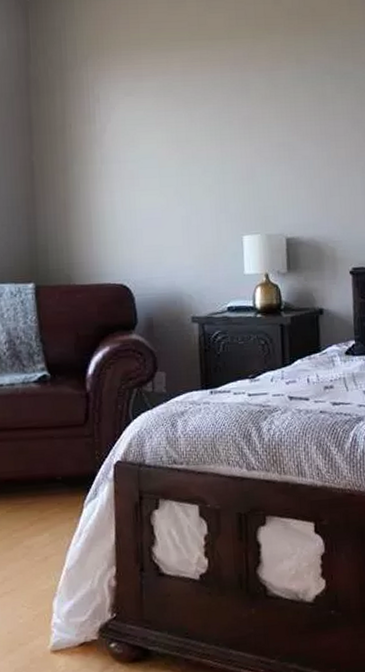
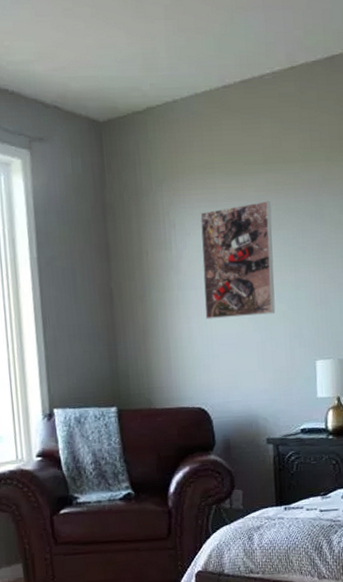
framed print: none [125,75,201,193] -> present [200,200,276,319]

